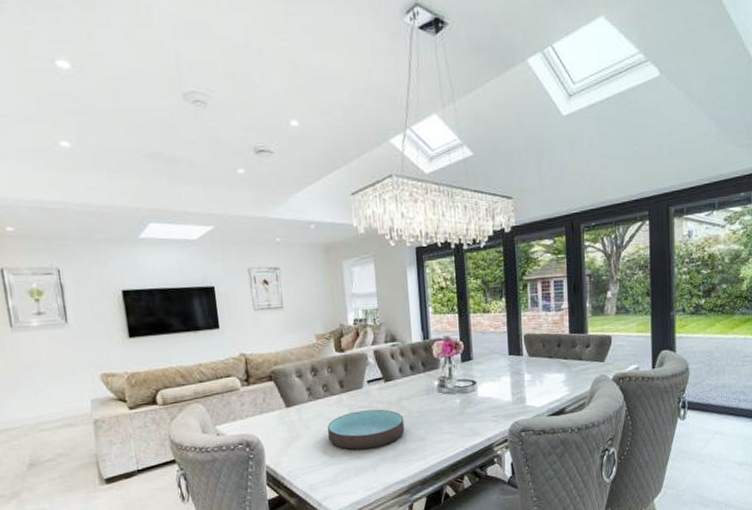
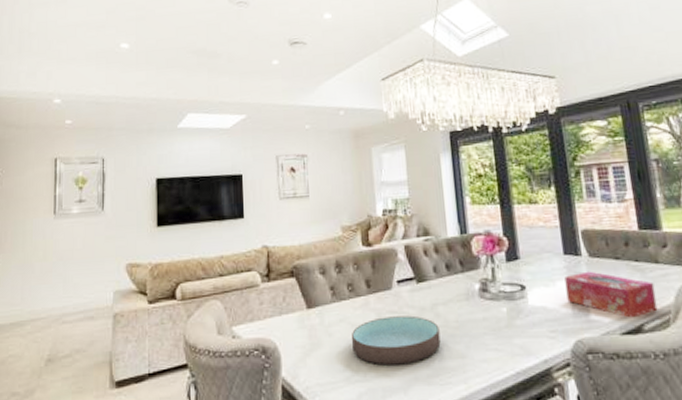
tissue box: none [508,367,577,403] -> present [564,271,658,318]

